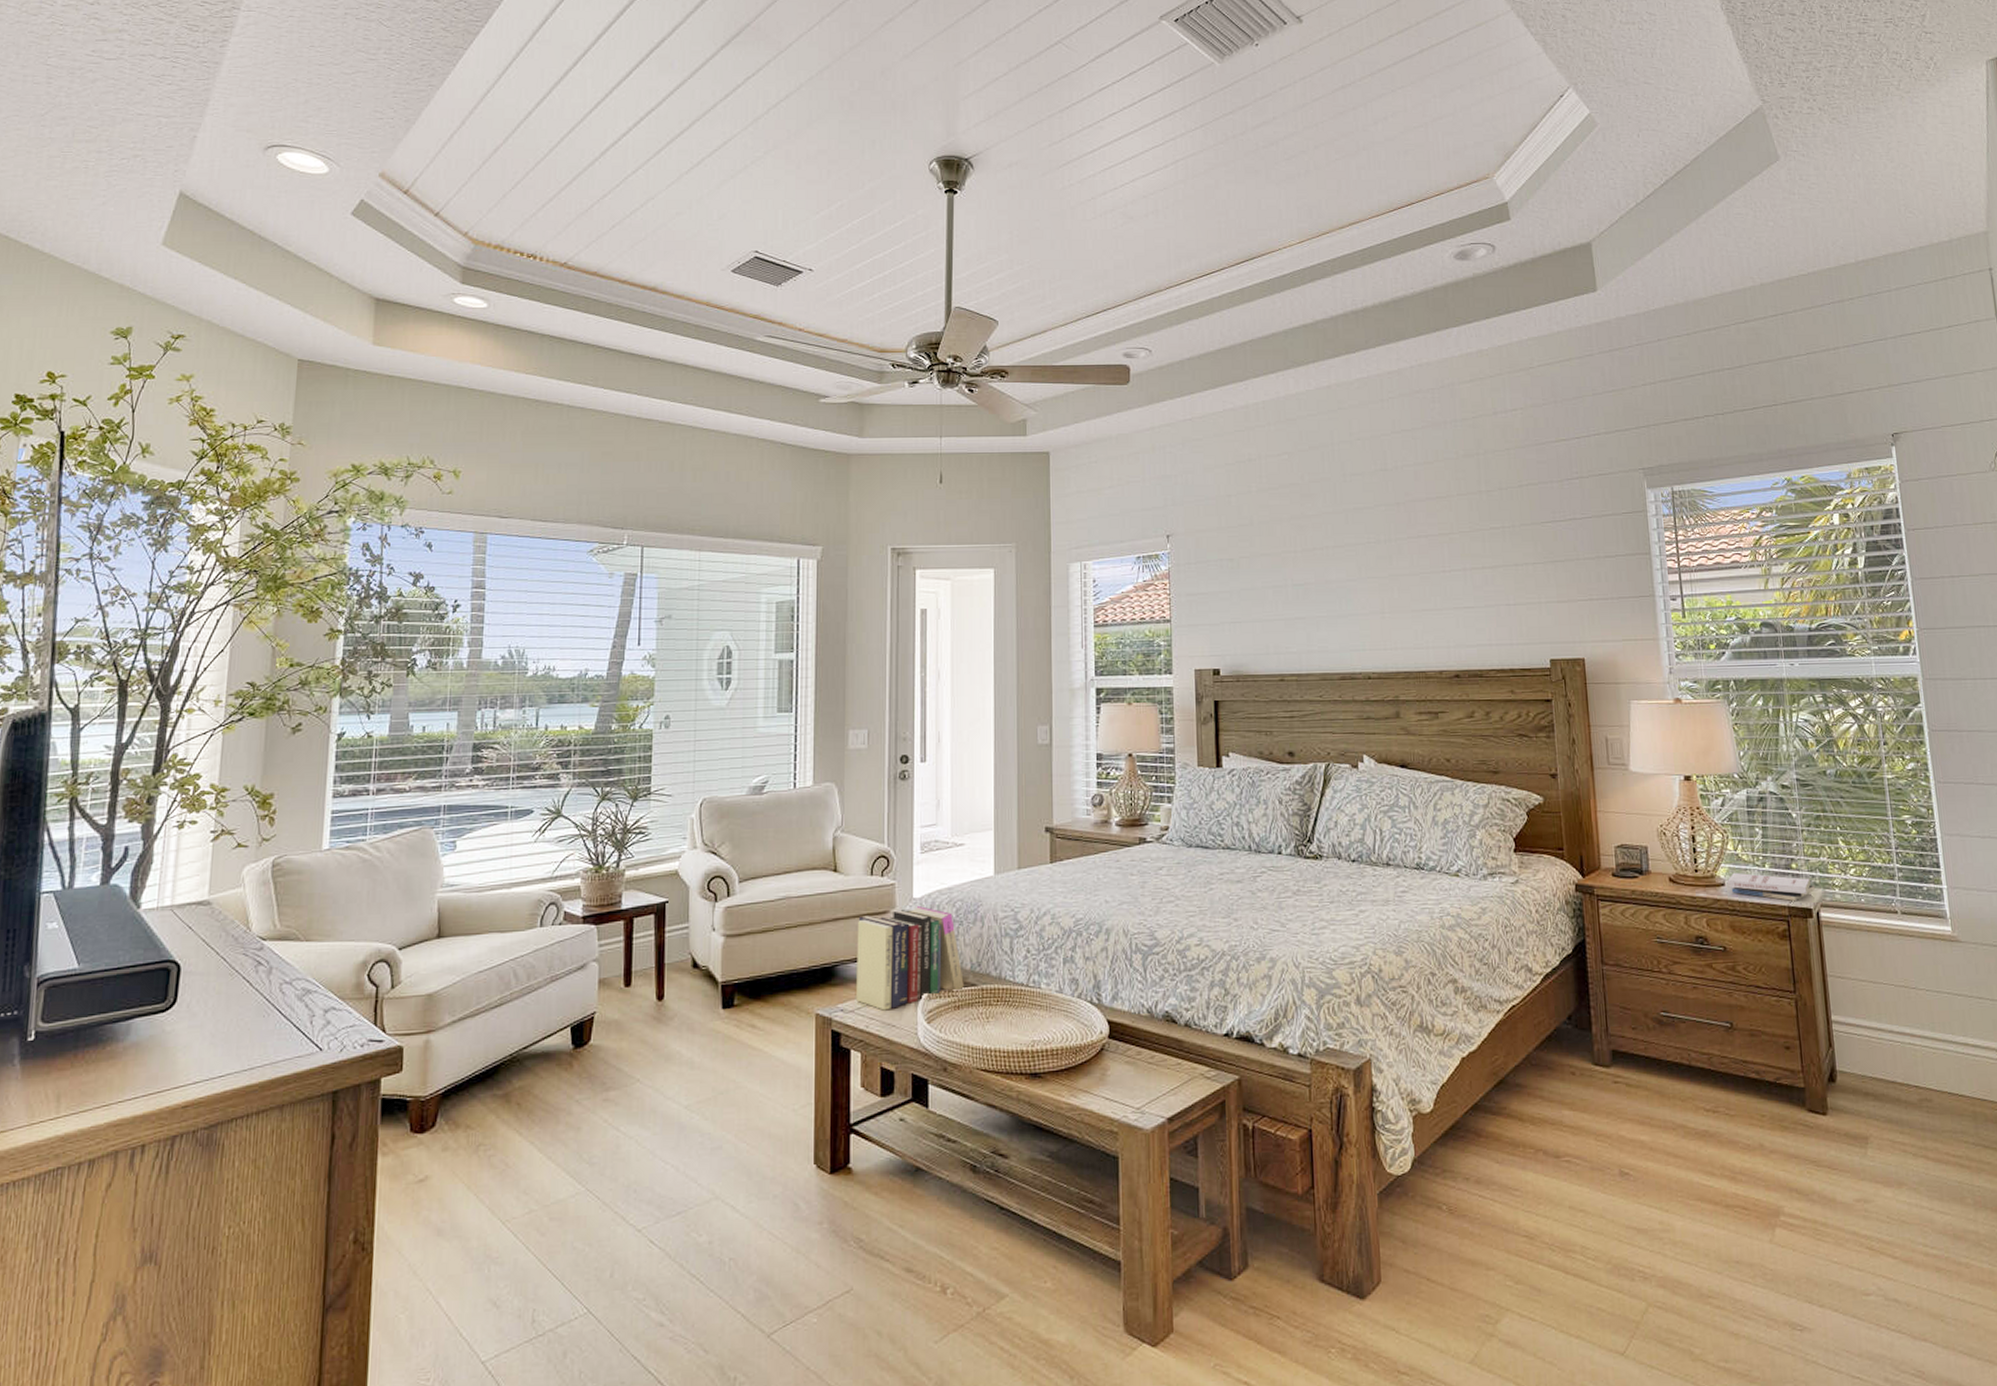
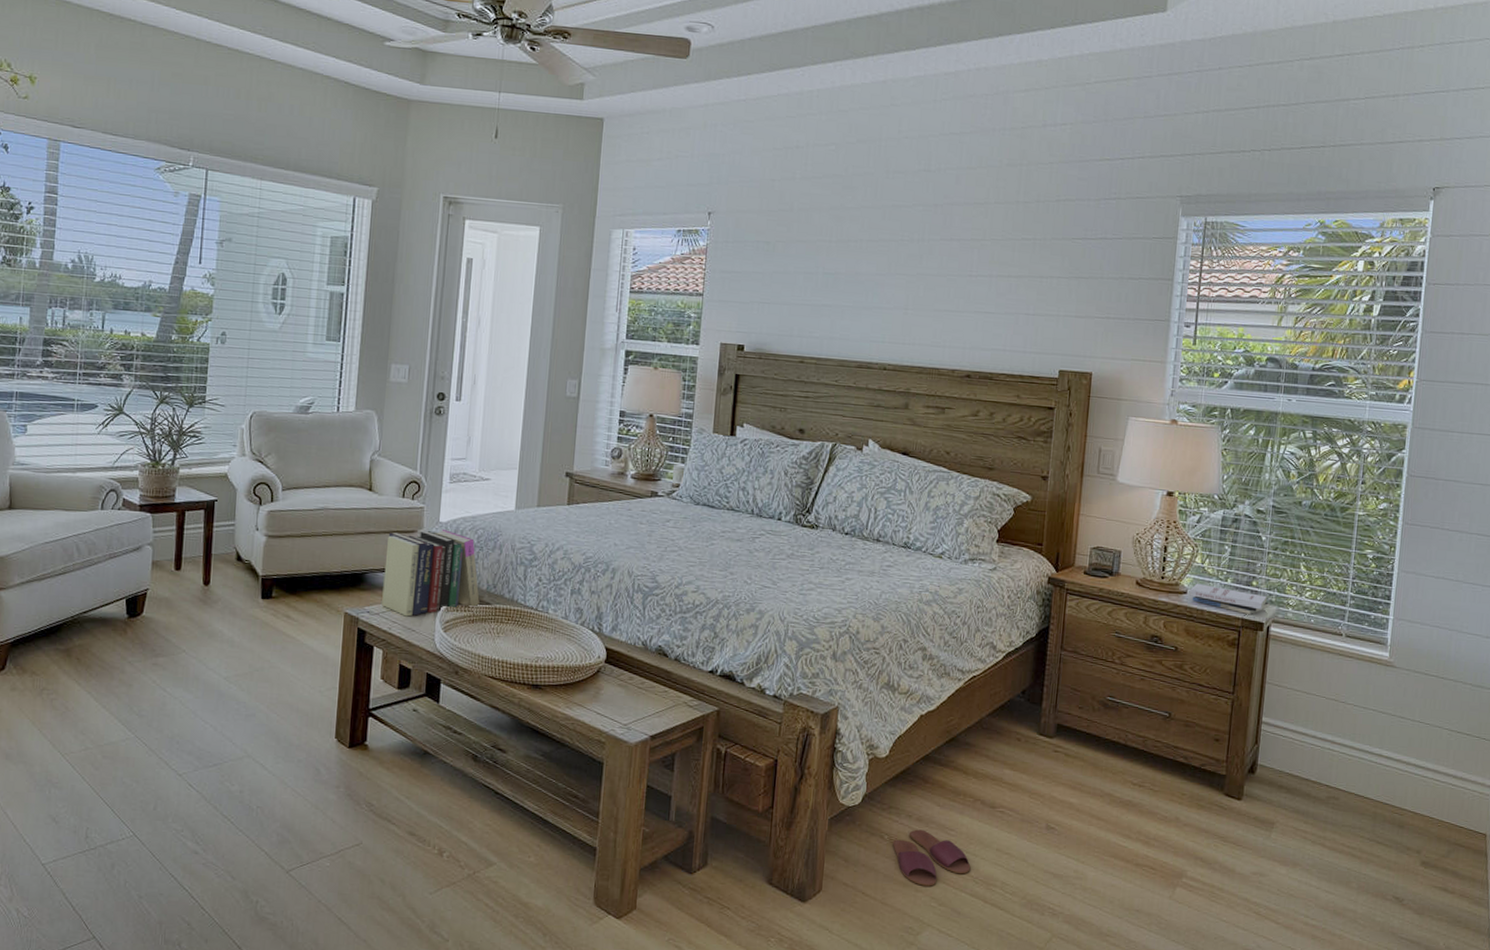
slippers: none [1453,1193,1544,1262] -> present [892,829,971,887]

